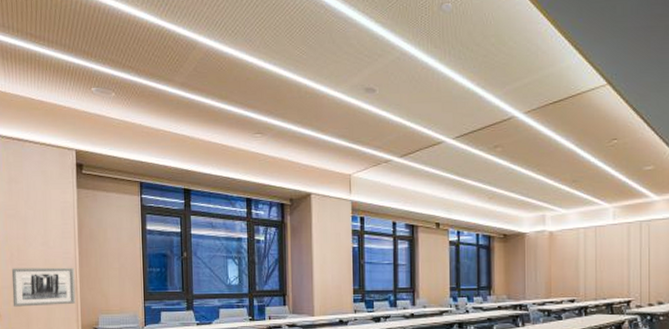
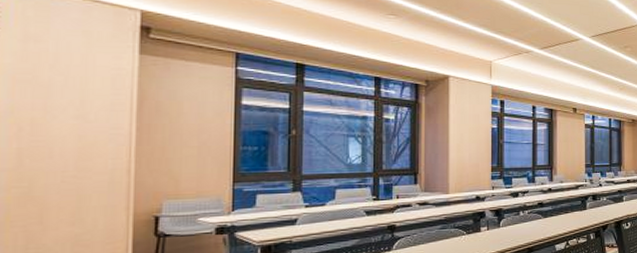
wall art: present [11,267,76,307] -> none [15,145,128,194]

